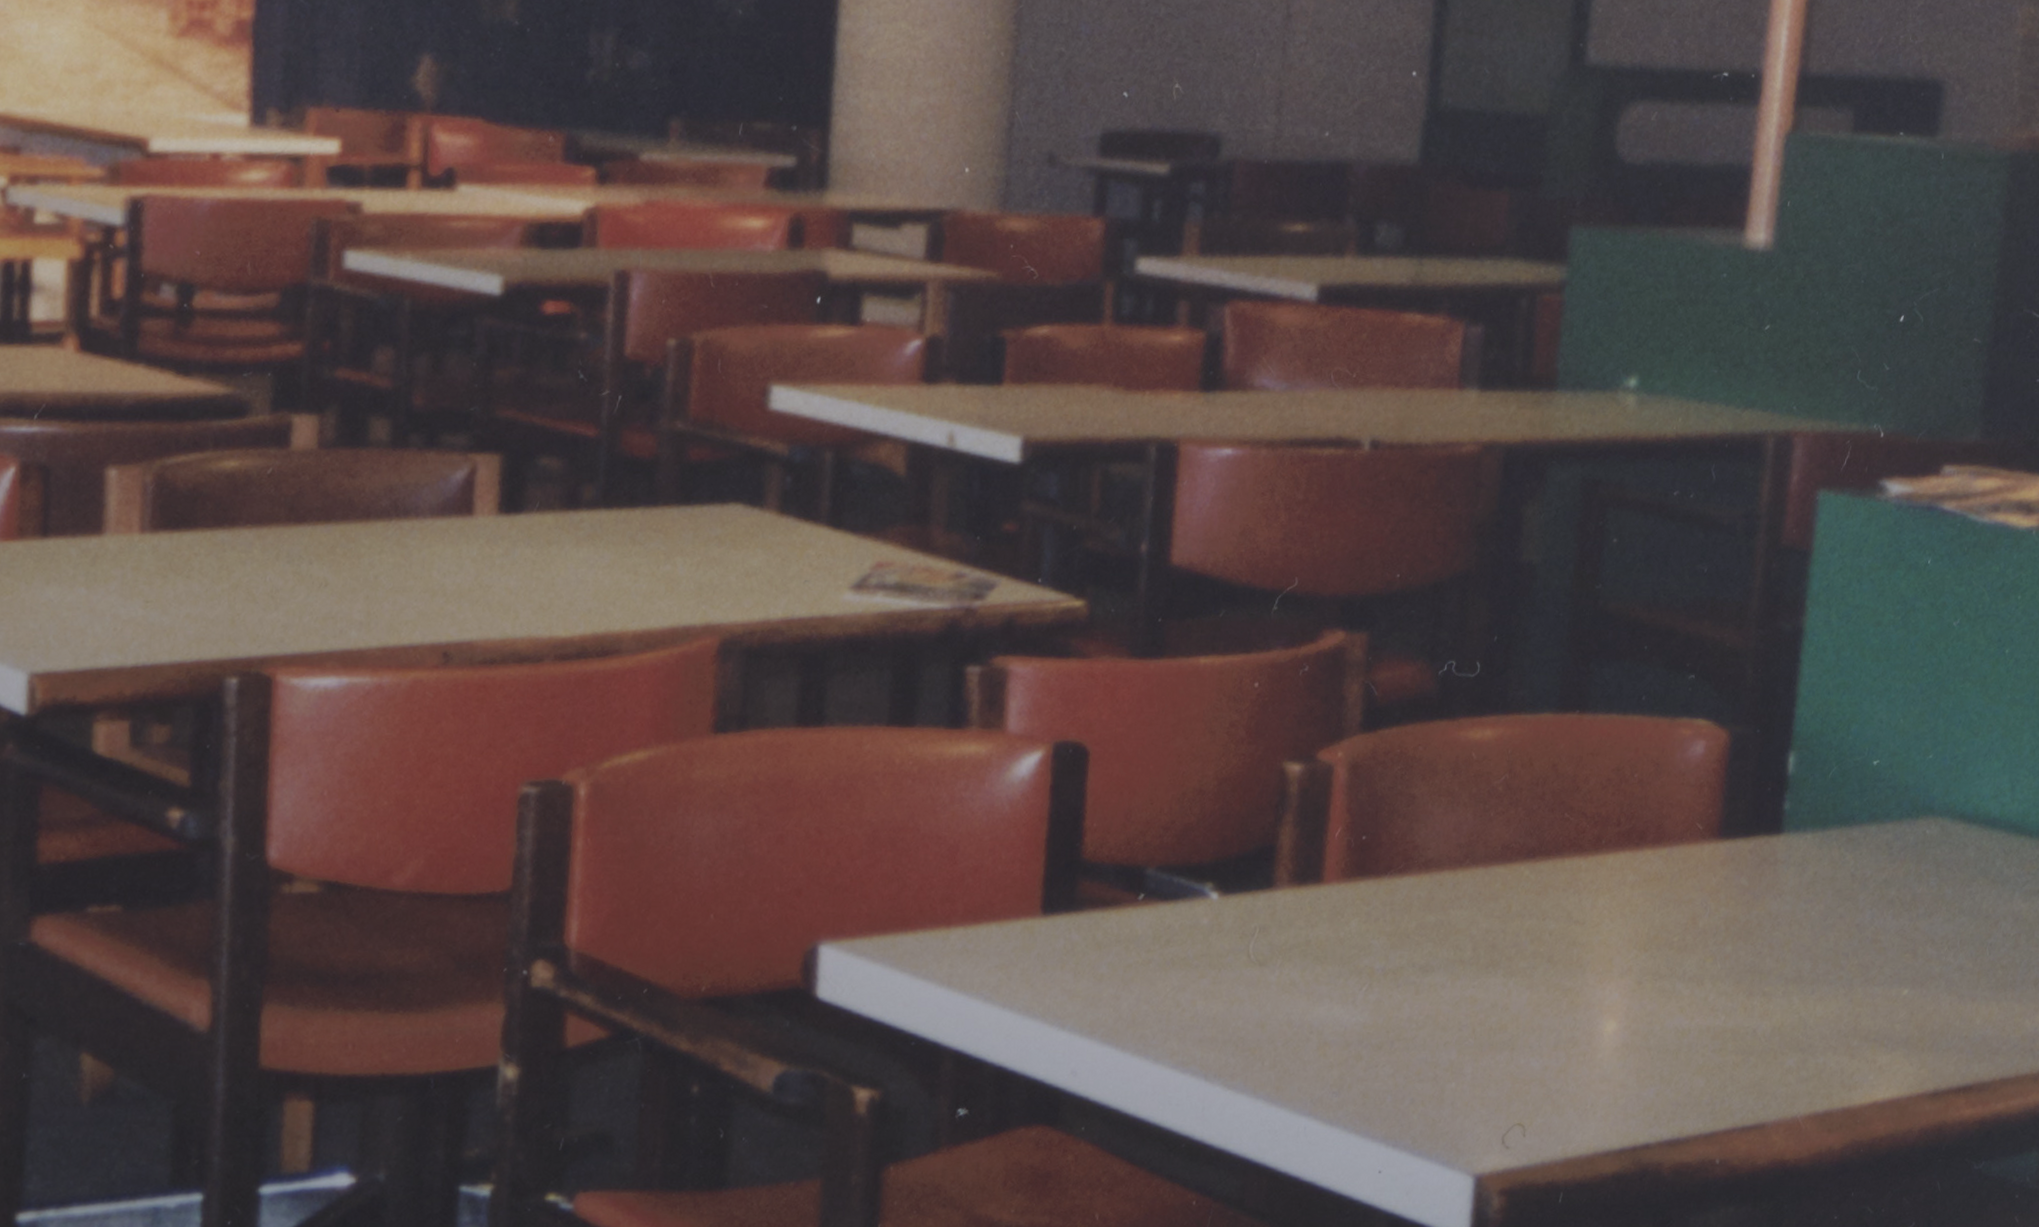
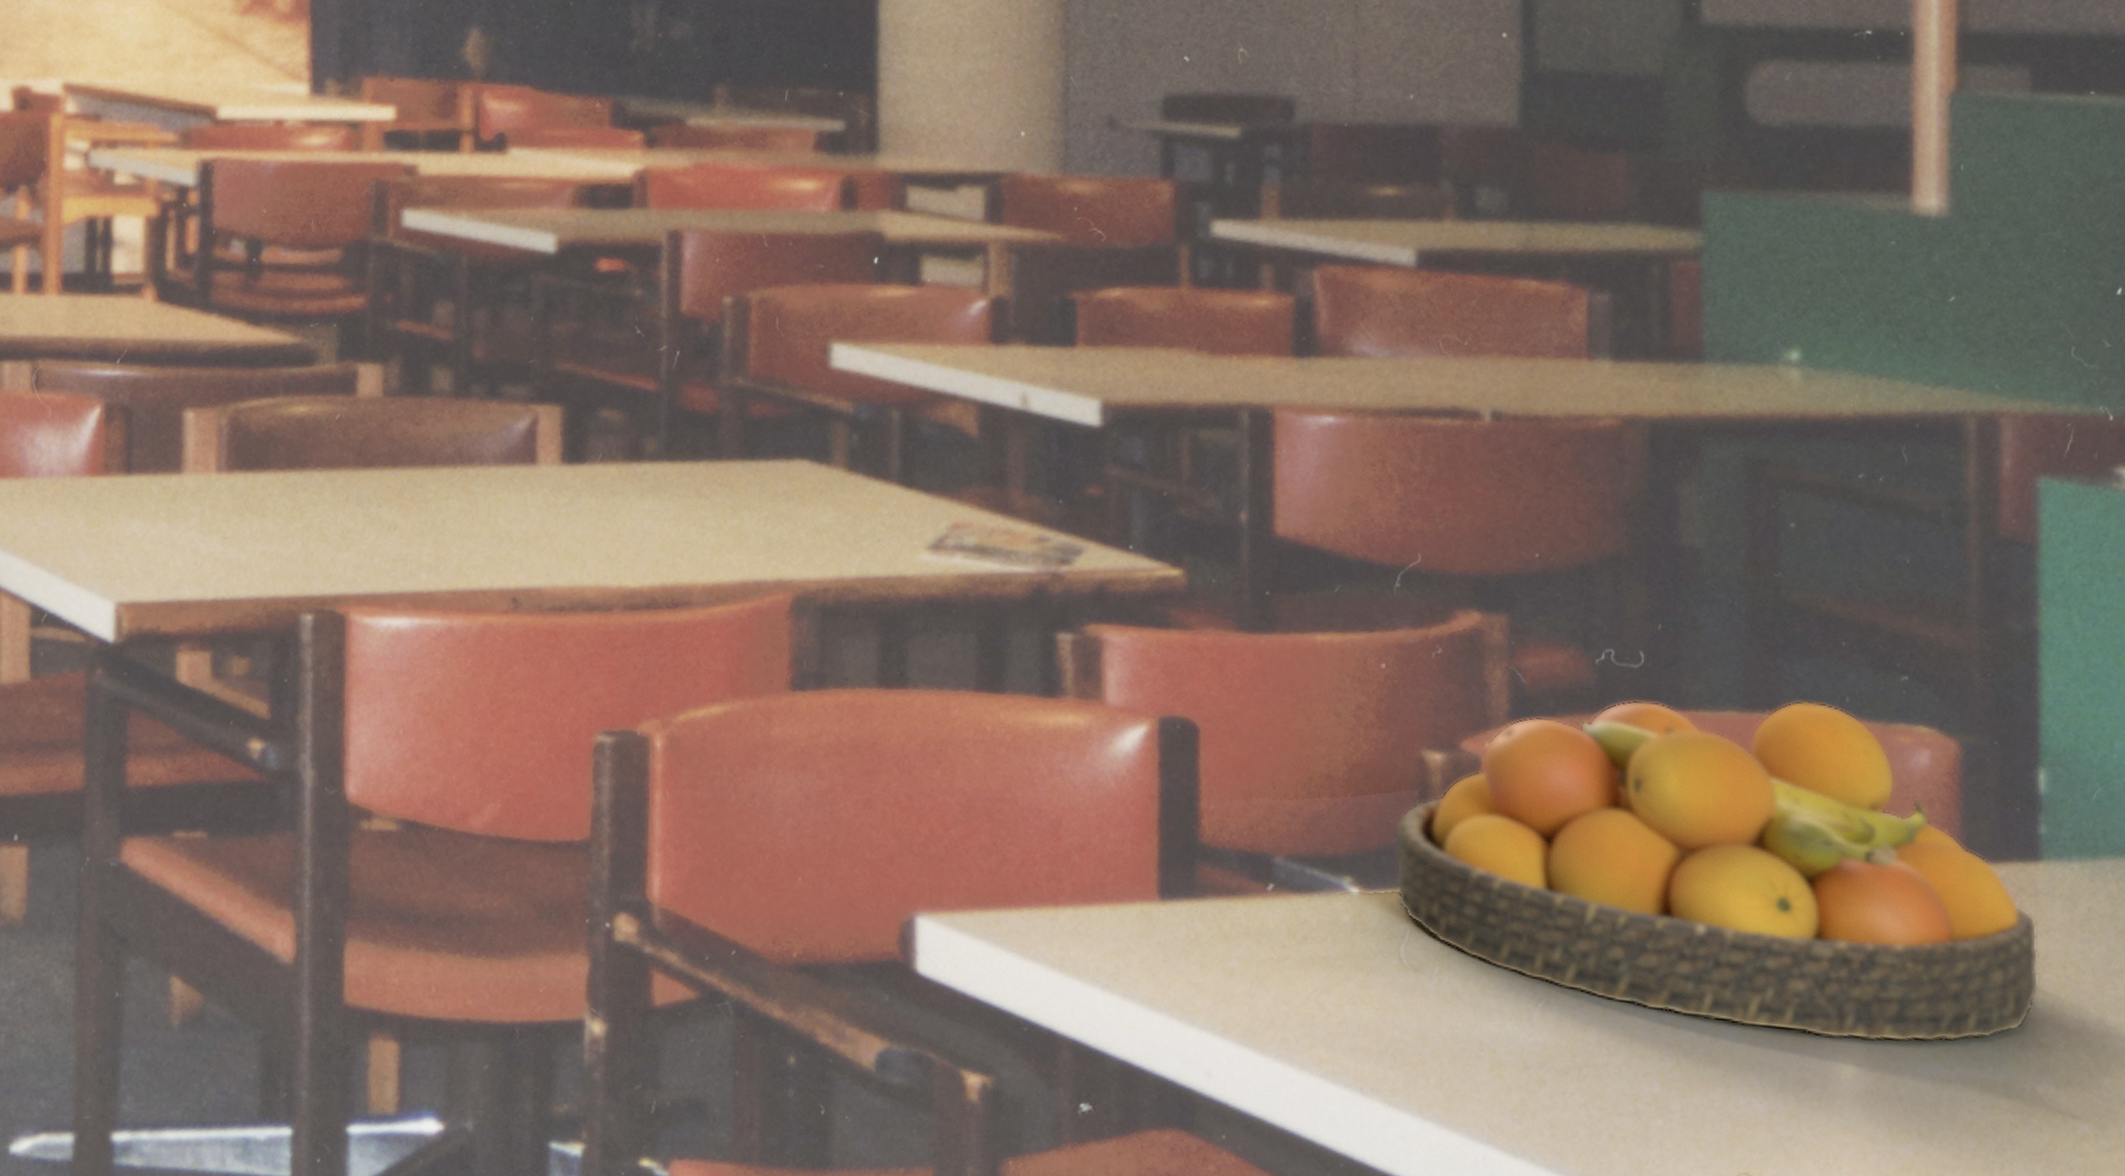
fruit bowl: none [1250,701,1773,1001] -> present [1394,700,2039,1043]

